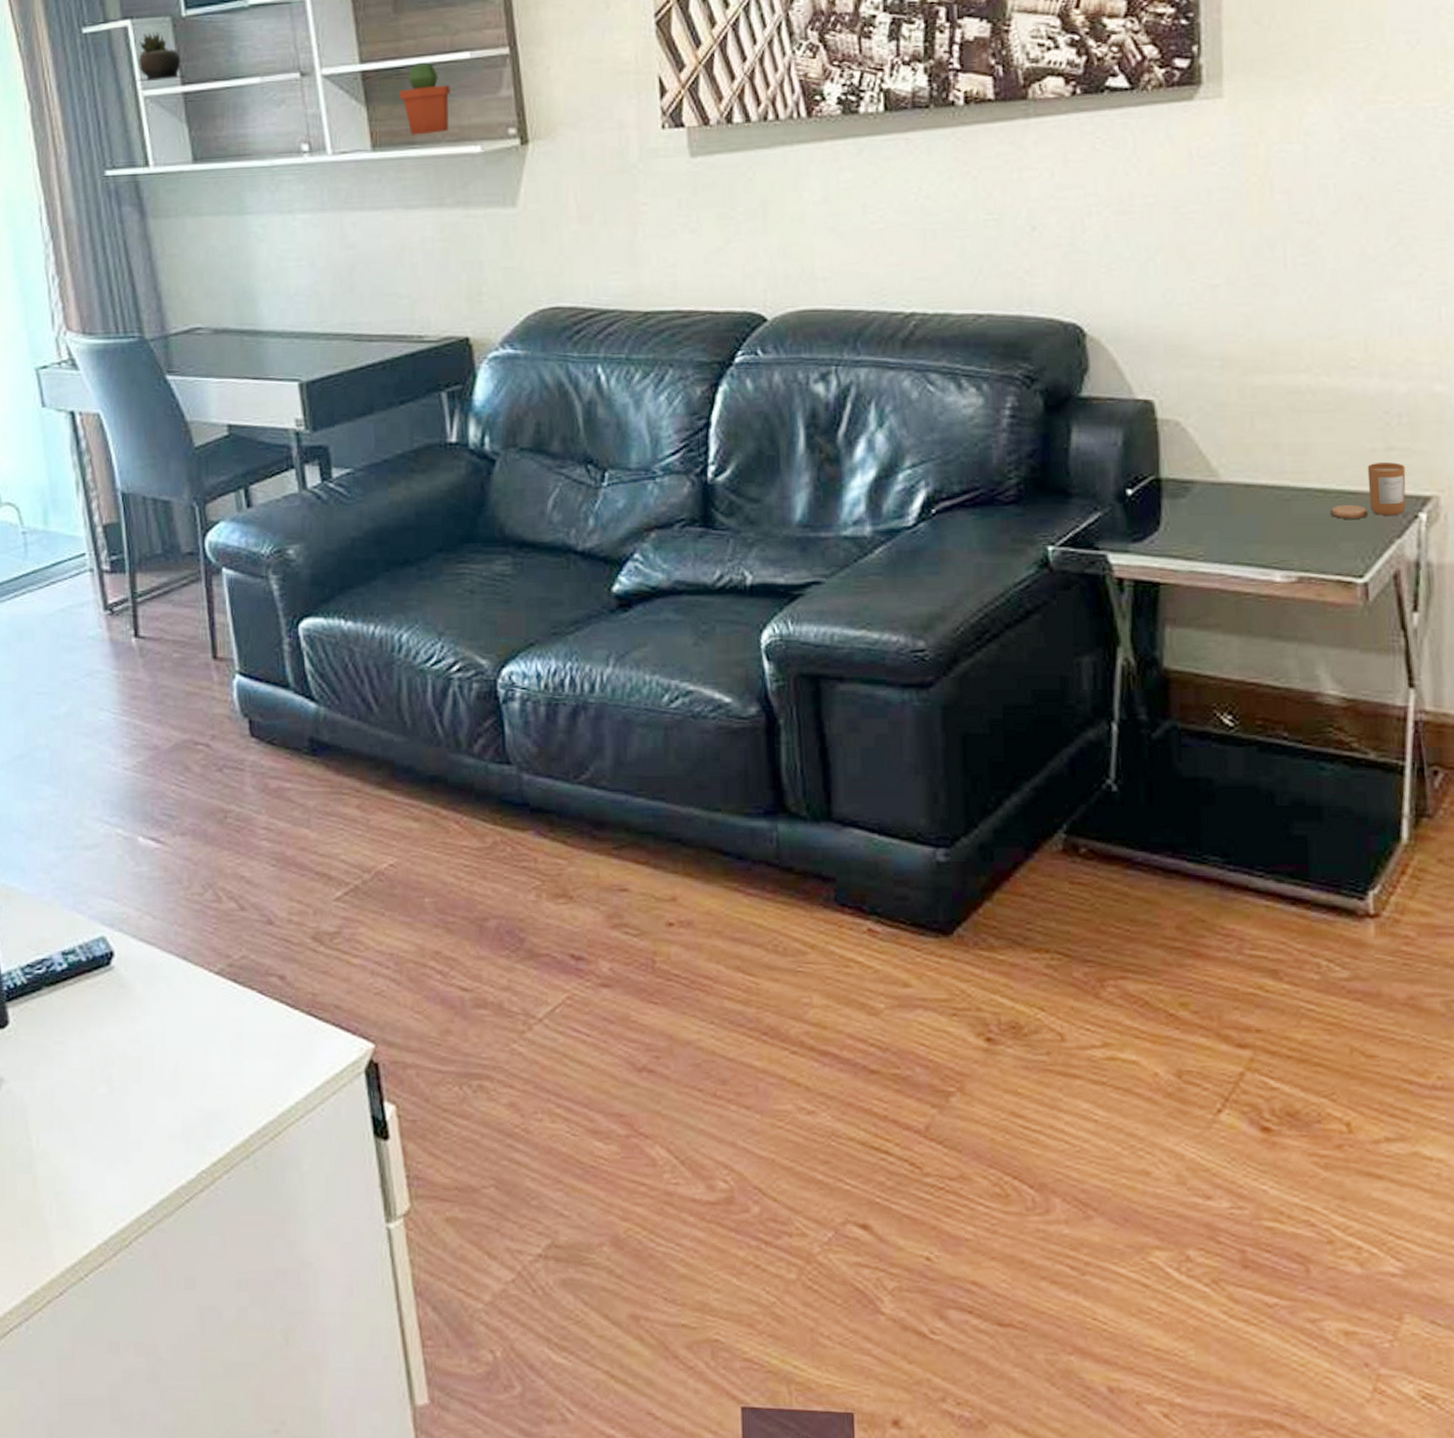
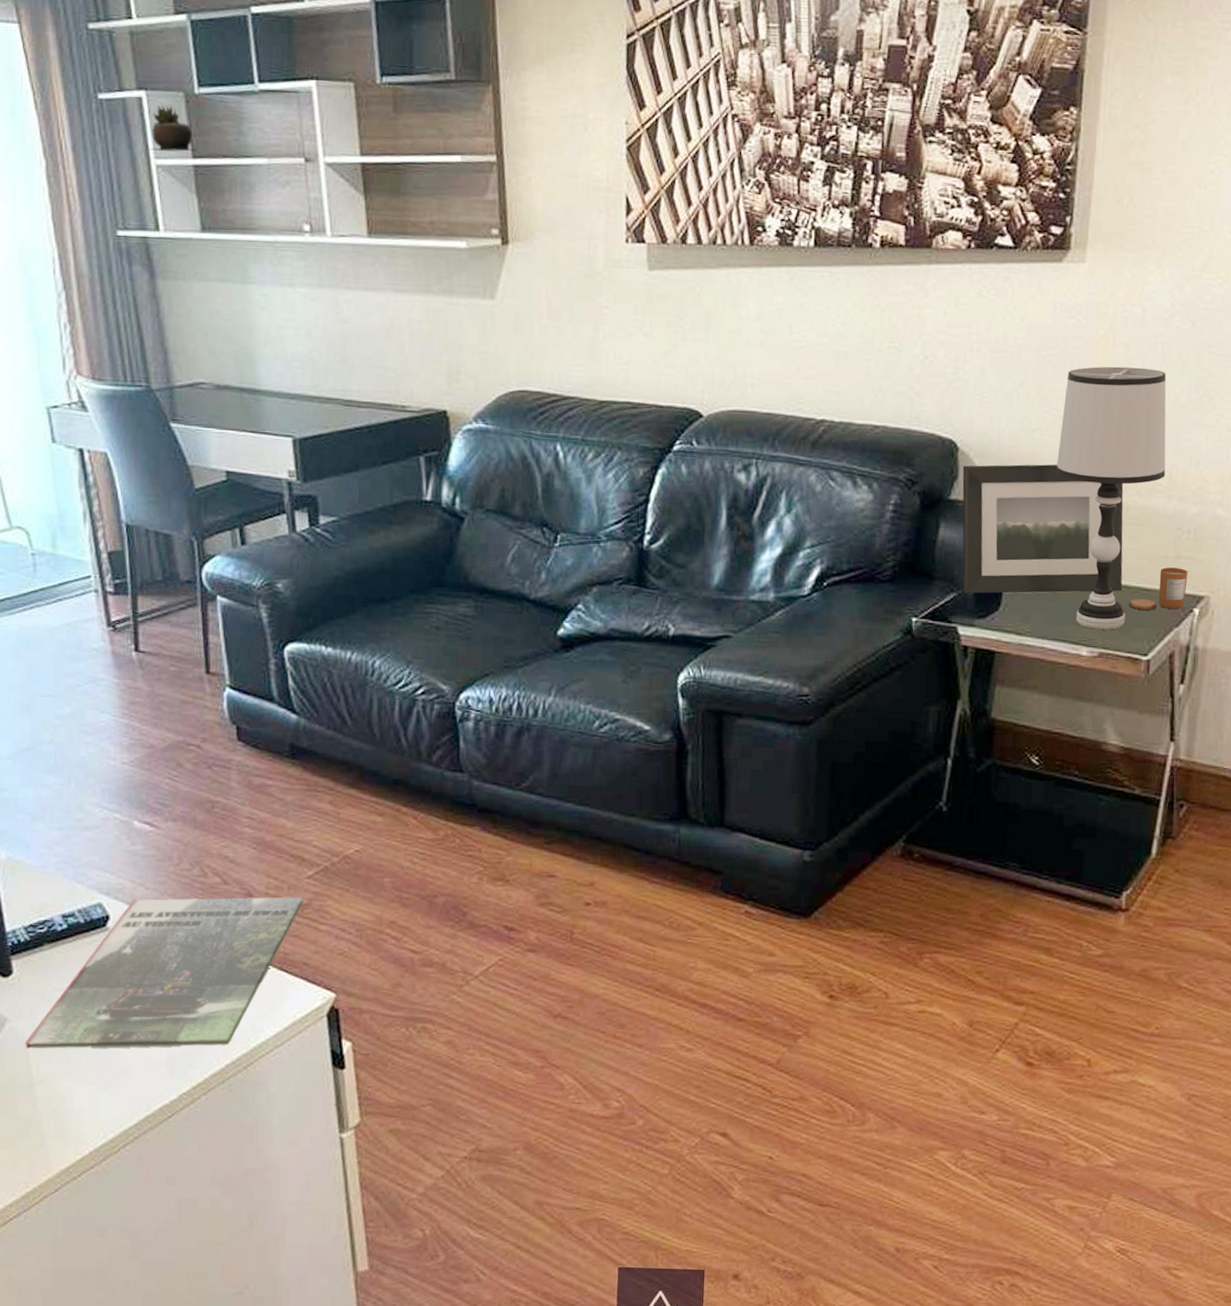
magazine: none [23,924,332,1116] -> present [25,897,304,1049]
succulent plant: present [399,62,450,135] -> none [395,161,442,227]
picture frame: none [1093,343,1319,512] -> present [962,464,1124,594]
table lamp: none [1214,217,1359,547] -> present [1056,366,1167,630]

